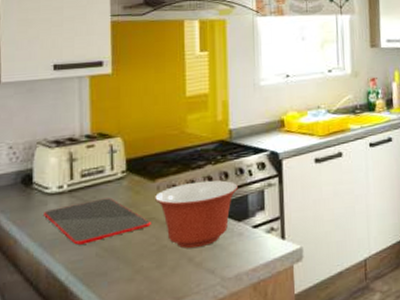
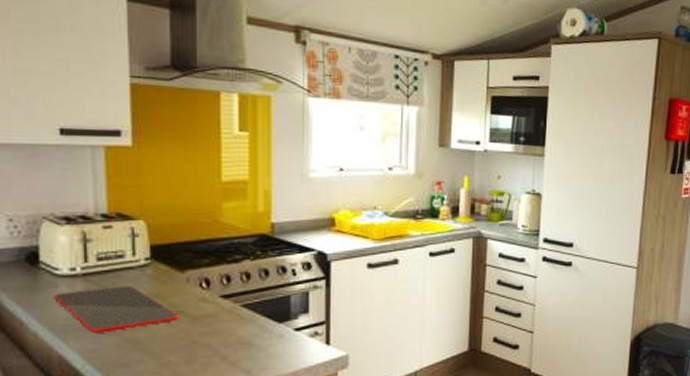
mixing bowl: present [155,180,238,249] -> none [184,276,279,347]

